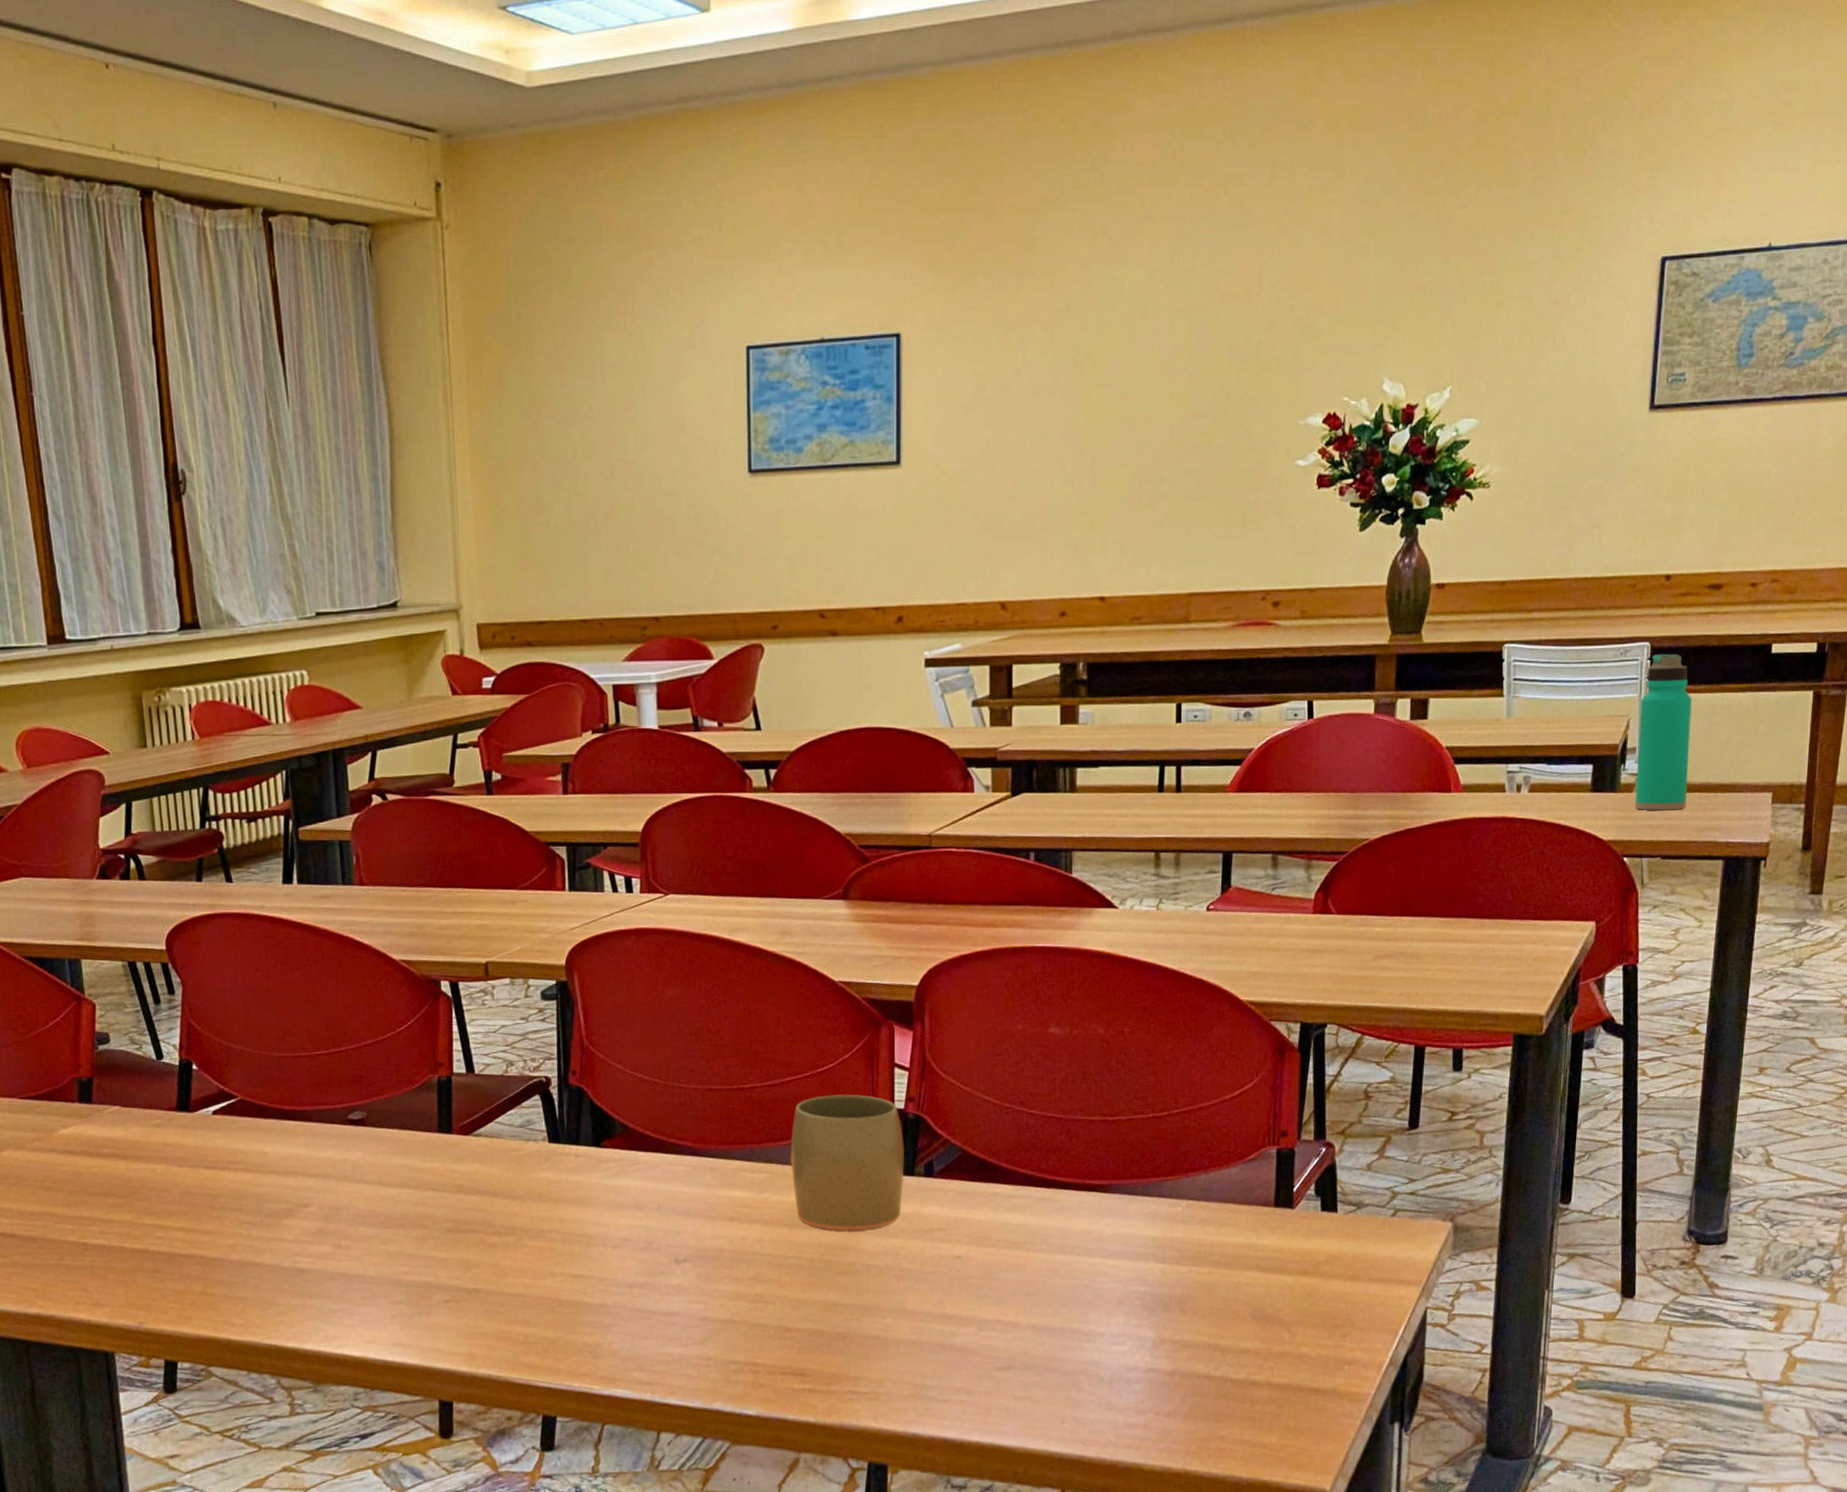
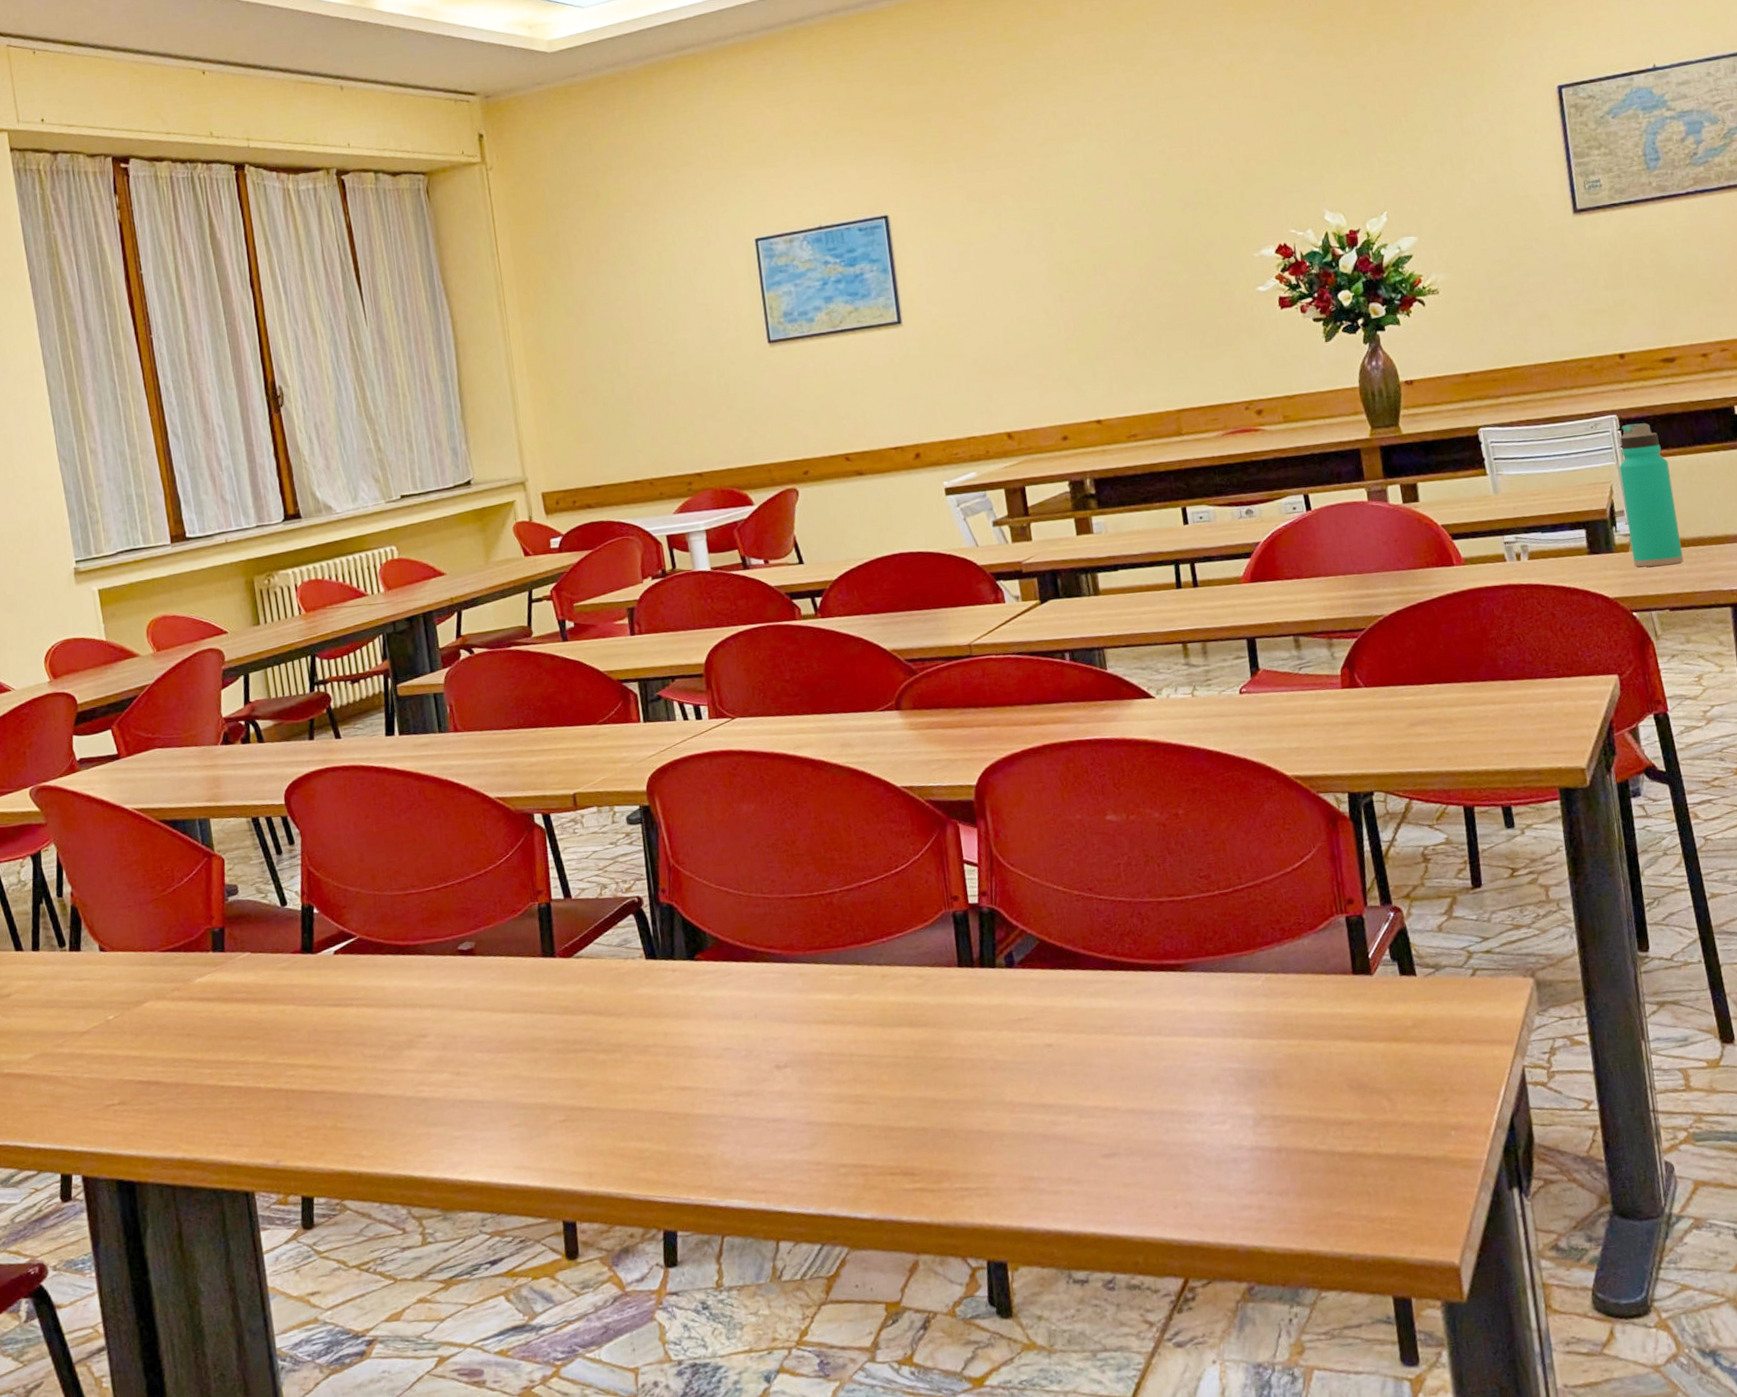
mug: present [790,1094,904,1231] -> none [873,892,988,1027]

